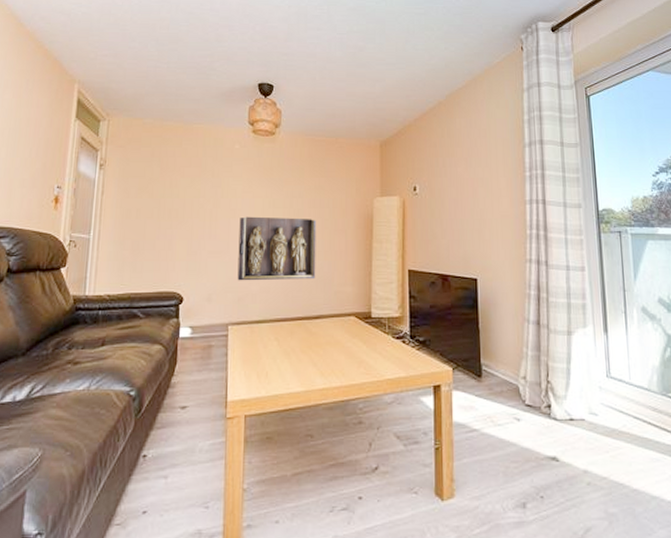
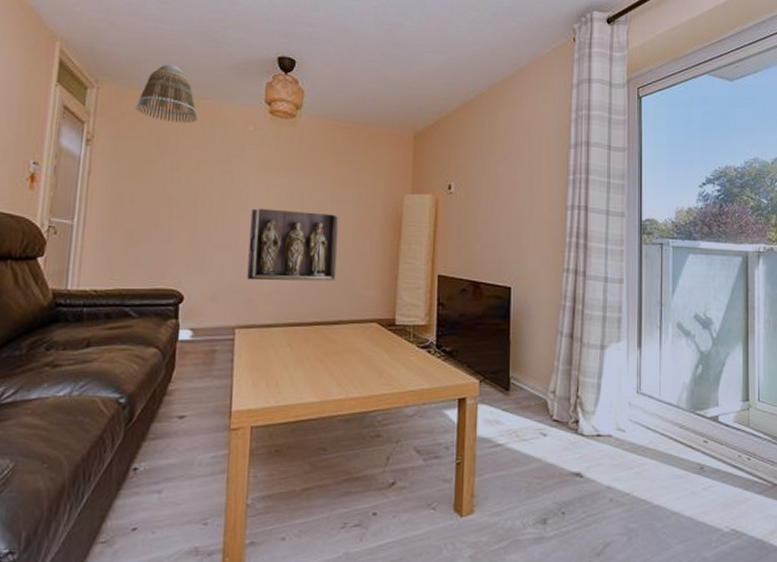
lamp shade: none [139,96,192,145] -> present [135,64,198,123]

